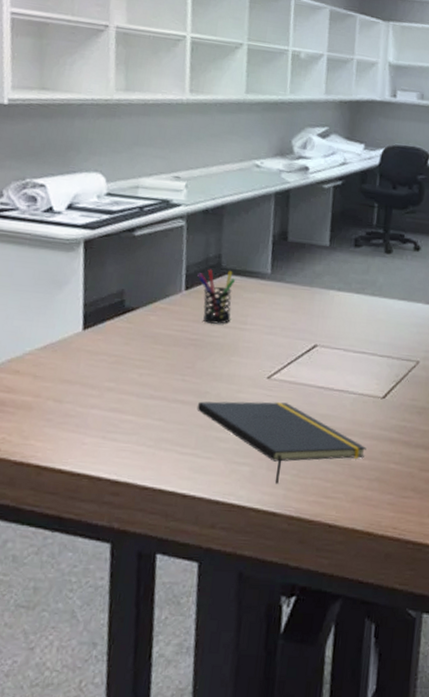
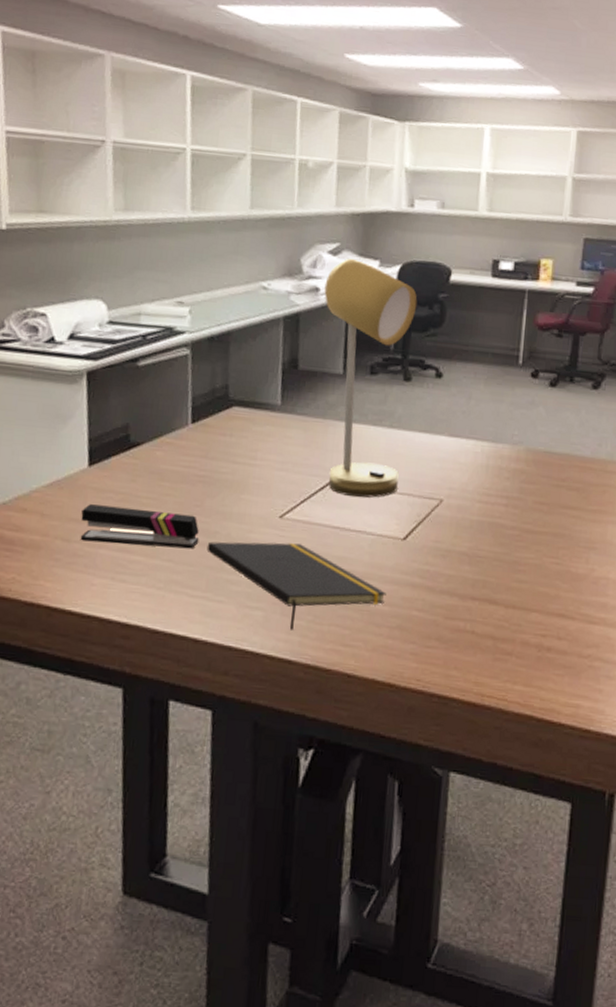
stapler: none [72,366,190,409] -> present [80,504,199,549]
pen holder: present [197,269,236,324] -> none [204,400,244,460]
desk lamp: none [313,140,398,360] -> present [324,257,418,498]

